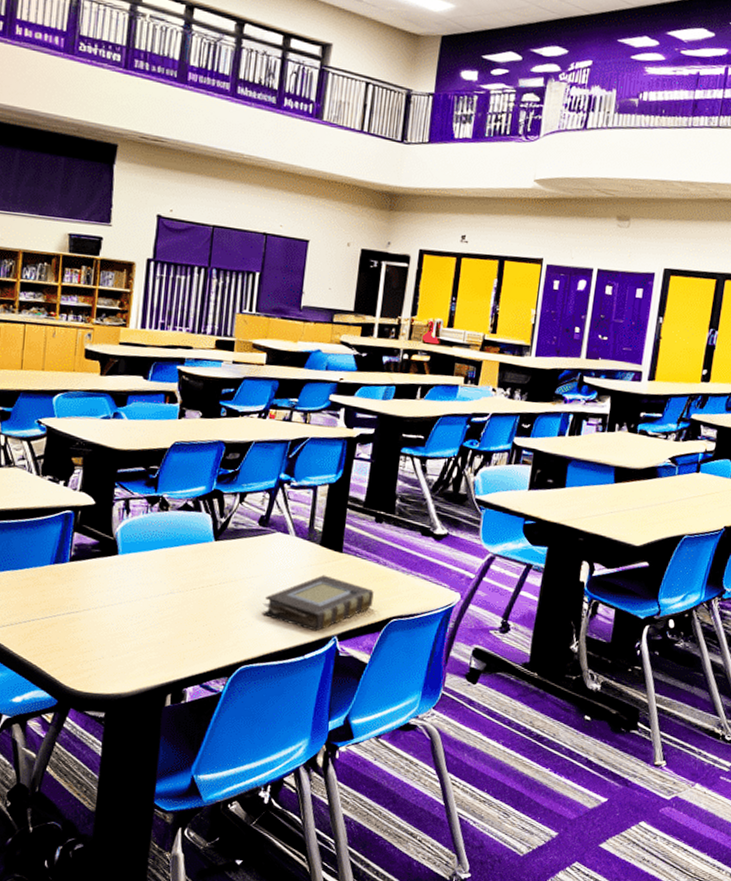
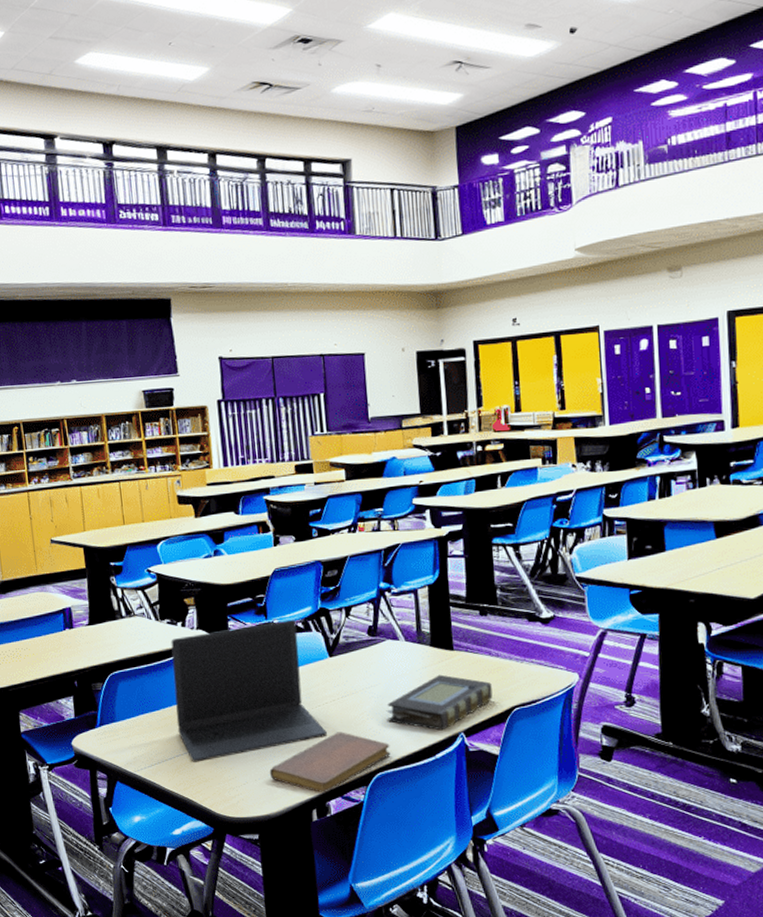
laptop: none [38,496,197,630] -> present [171,619,327,762]
notebook: none [128,618,260,679] -> present [269,732,391,794]

